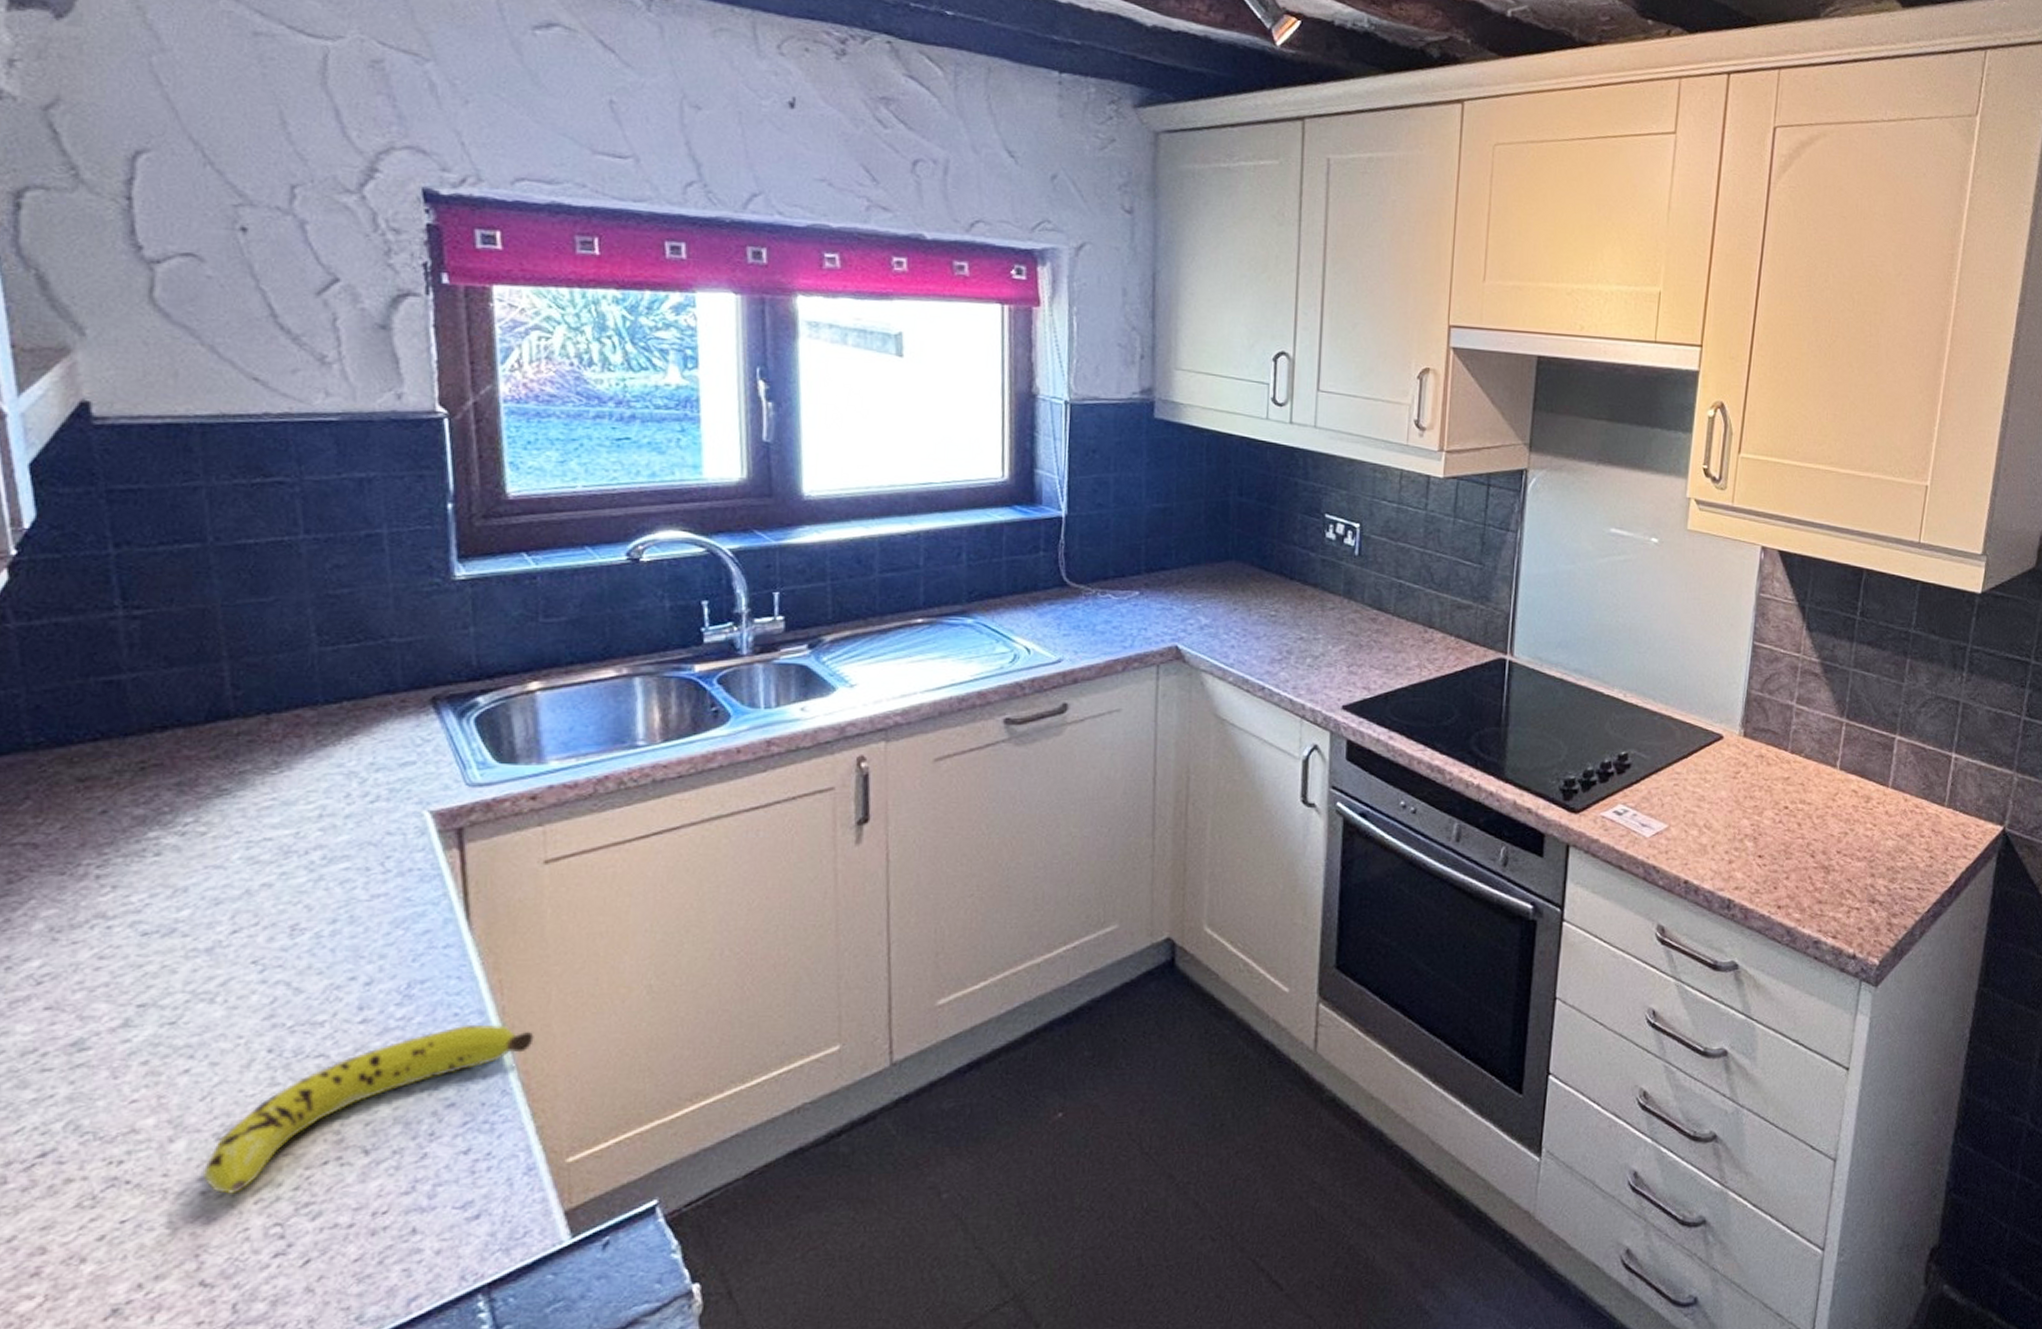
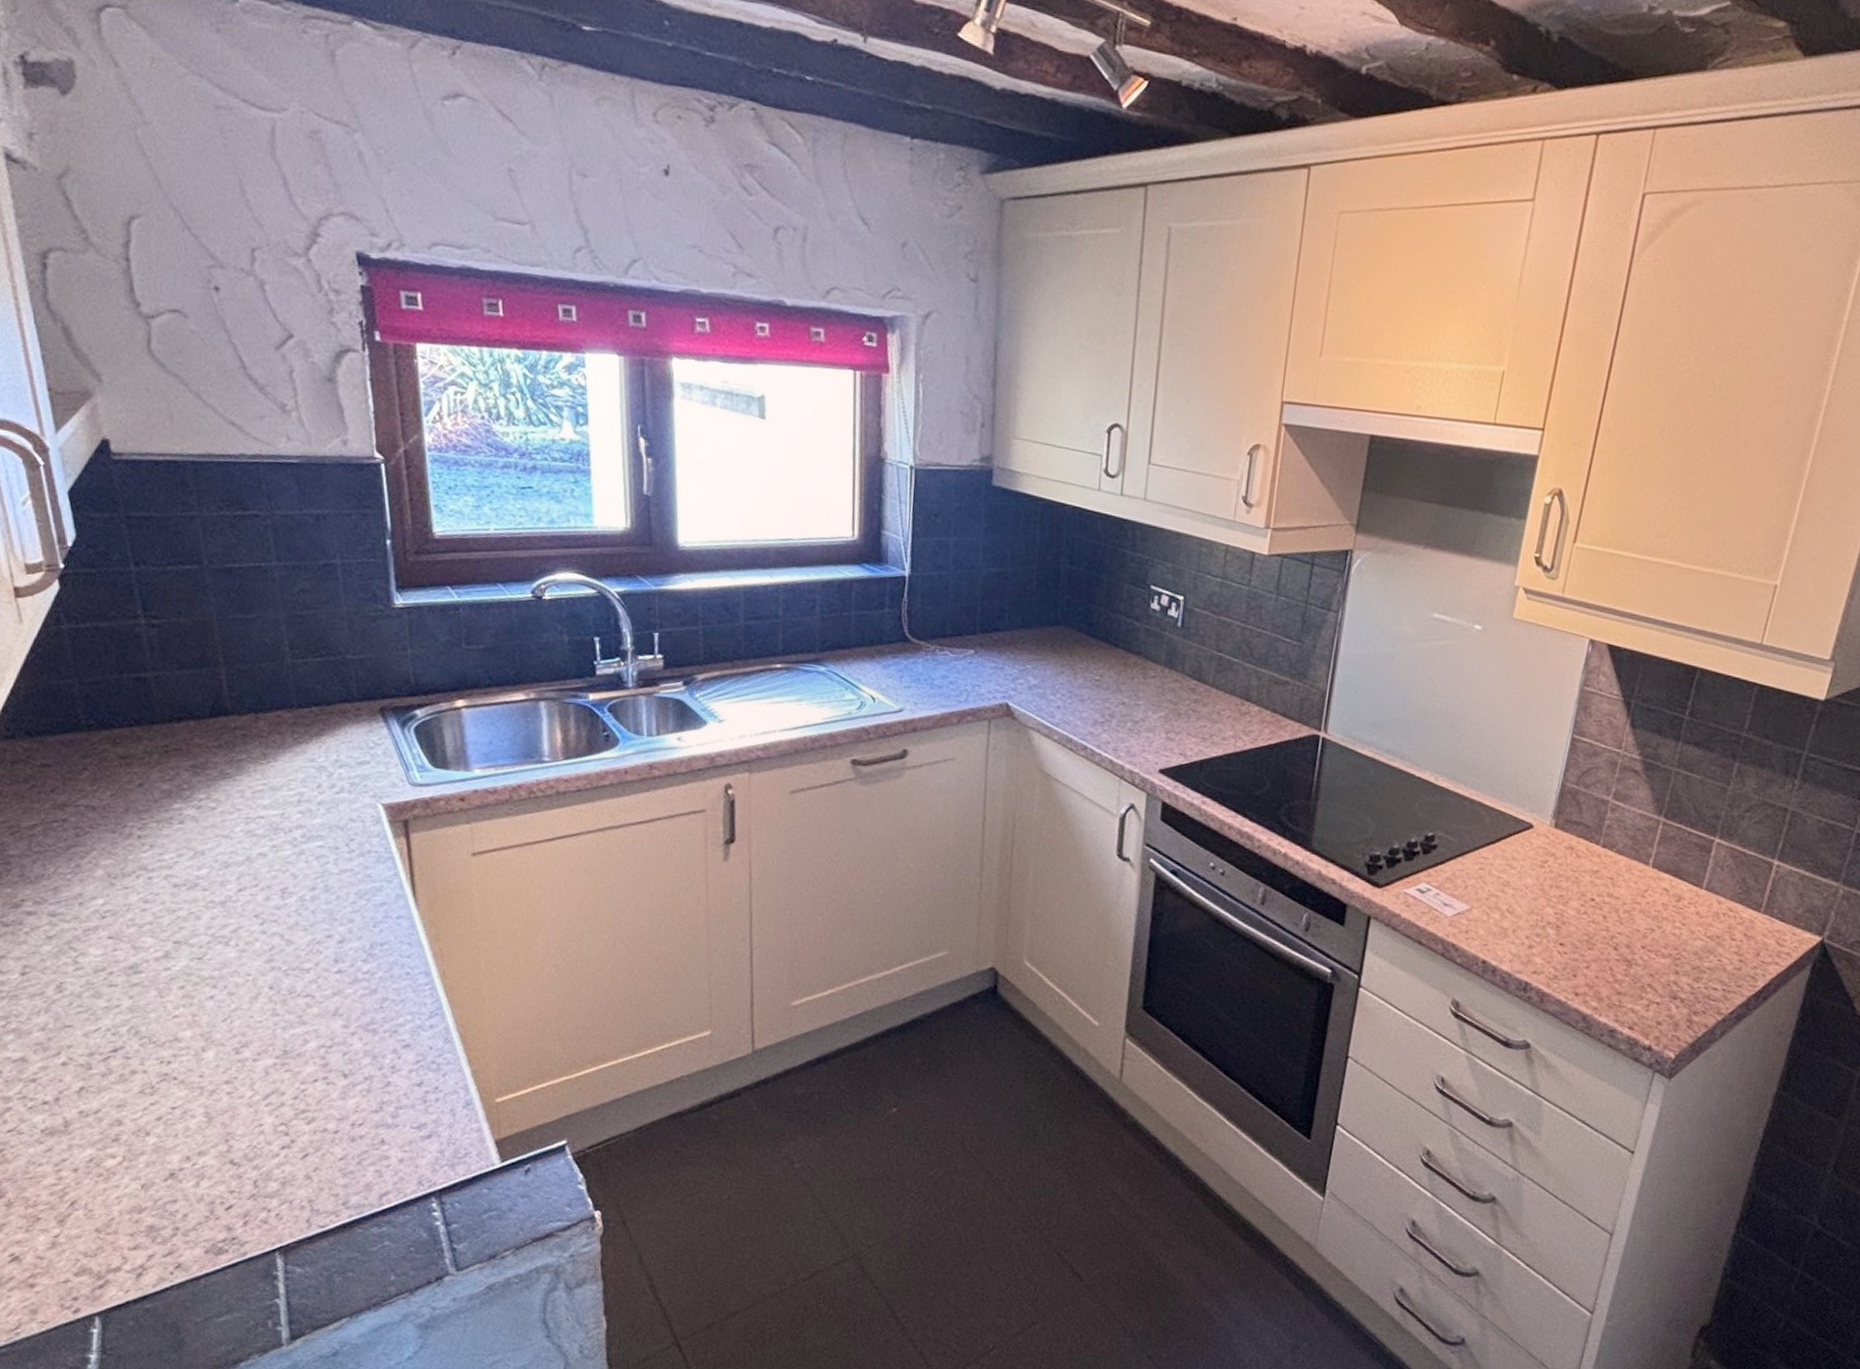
fruit: present [202,1024,534,1194] -> none [227,982,468,1097]

